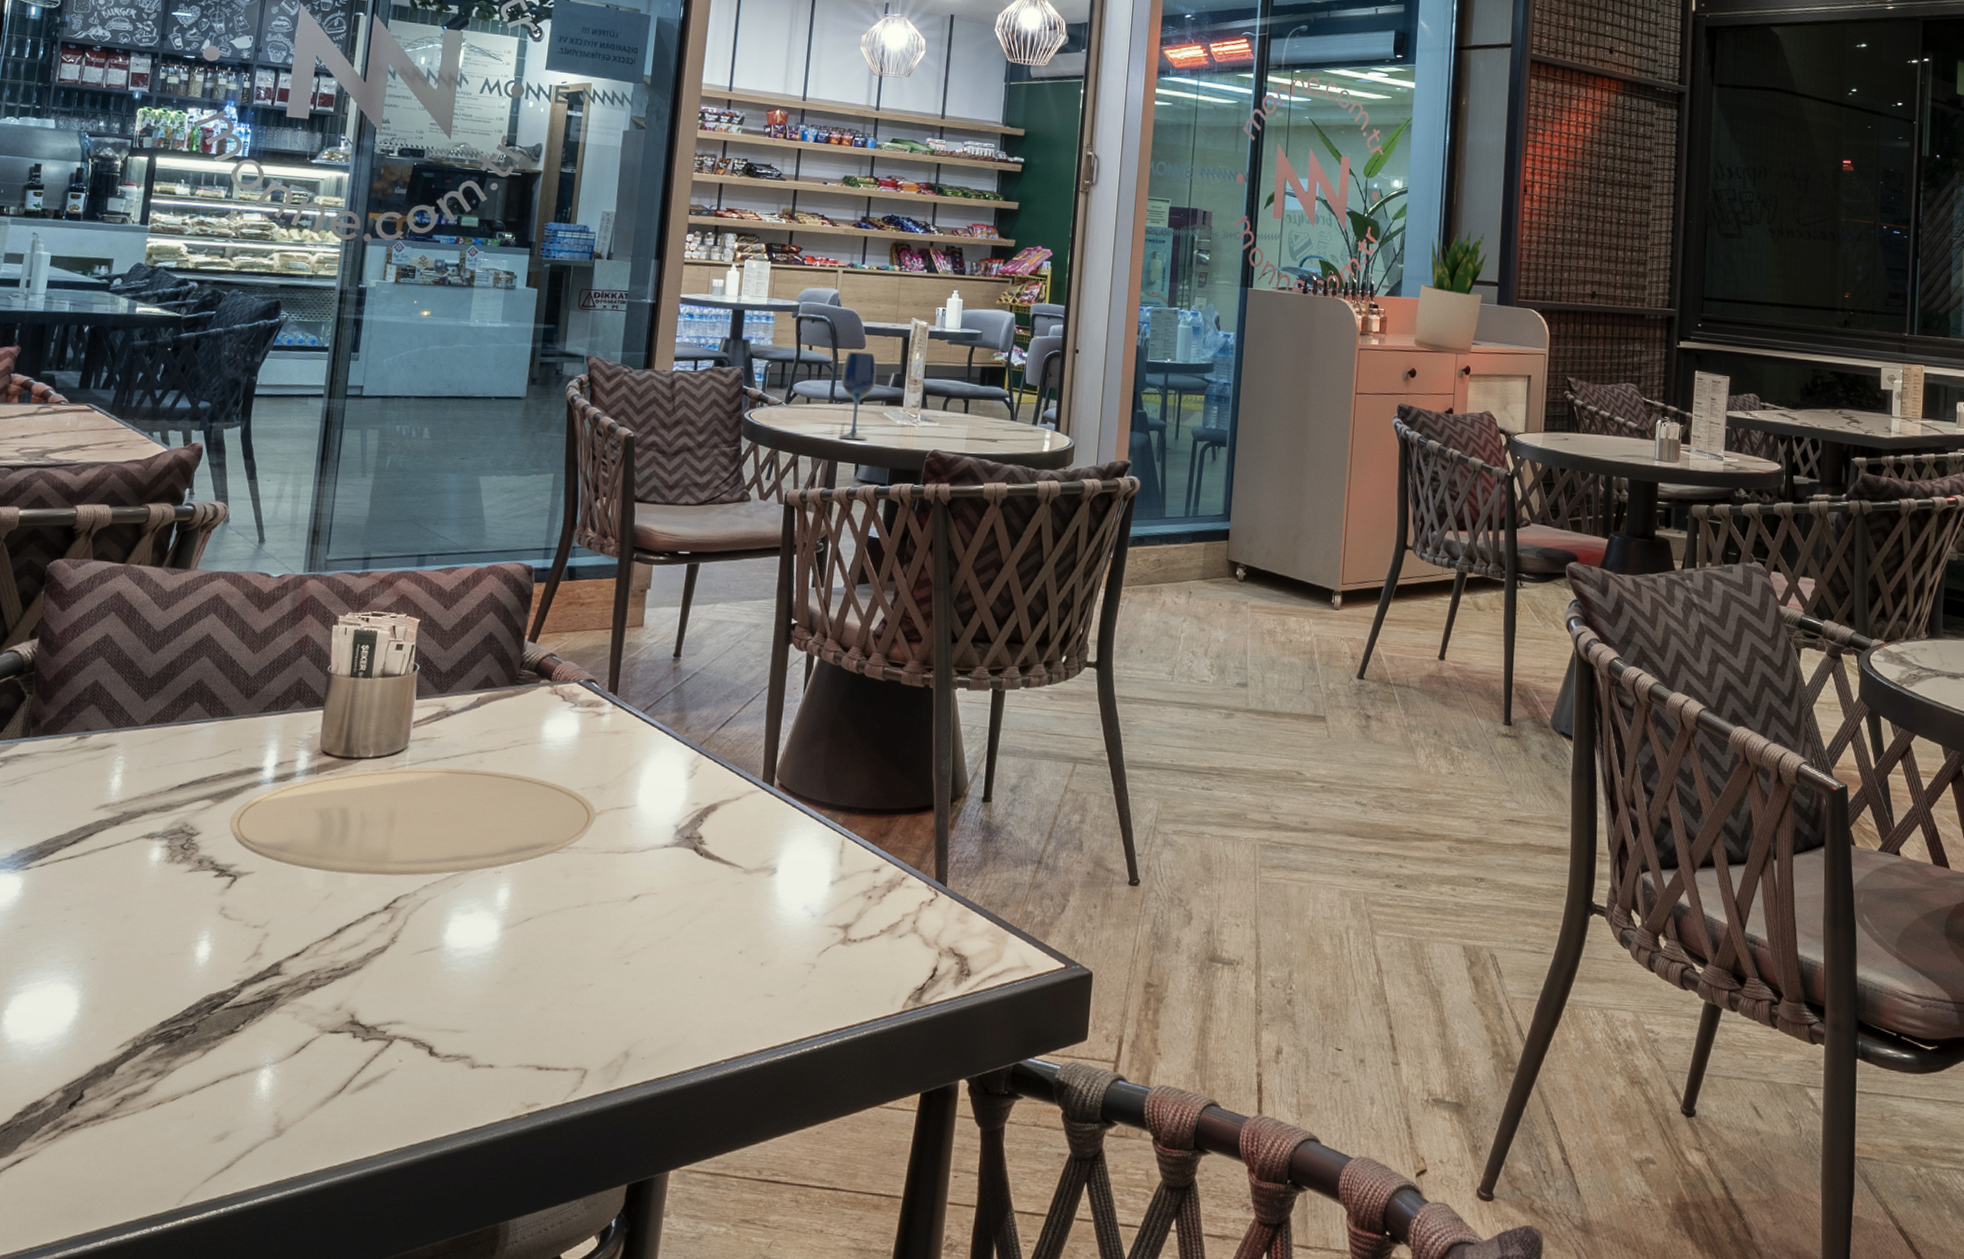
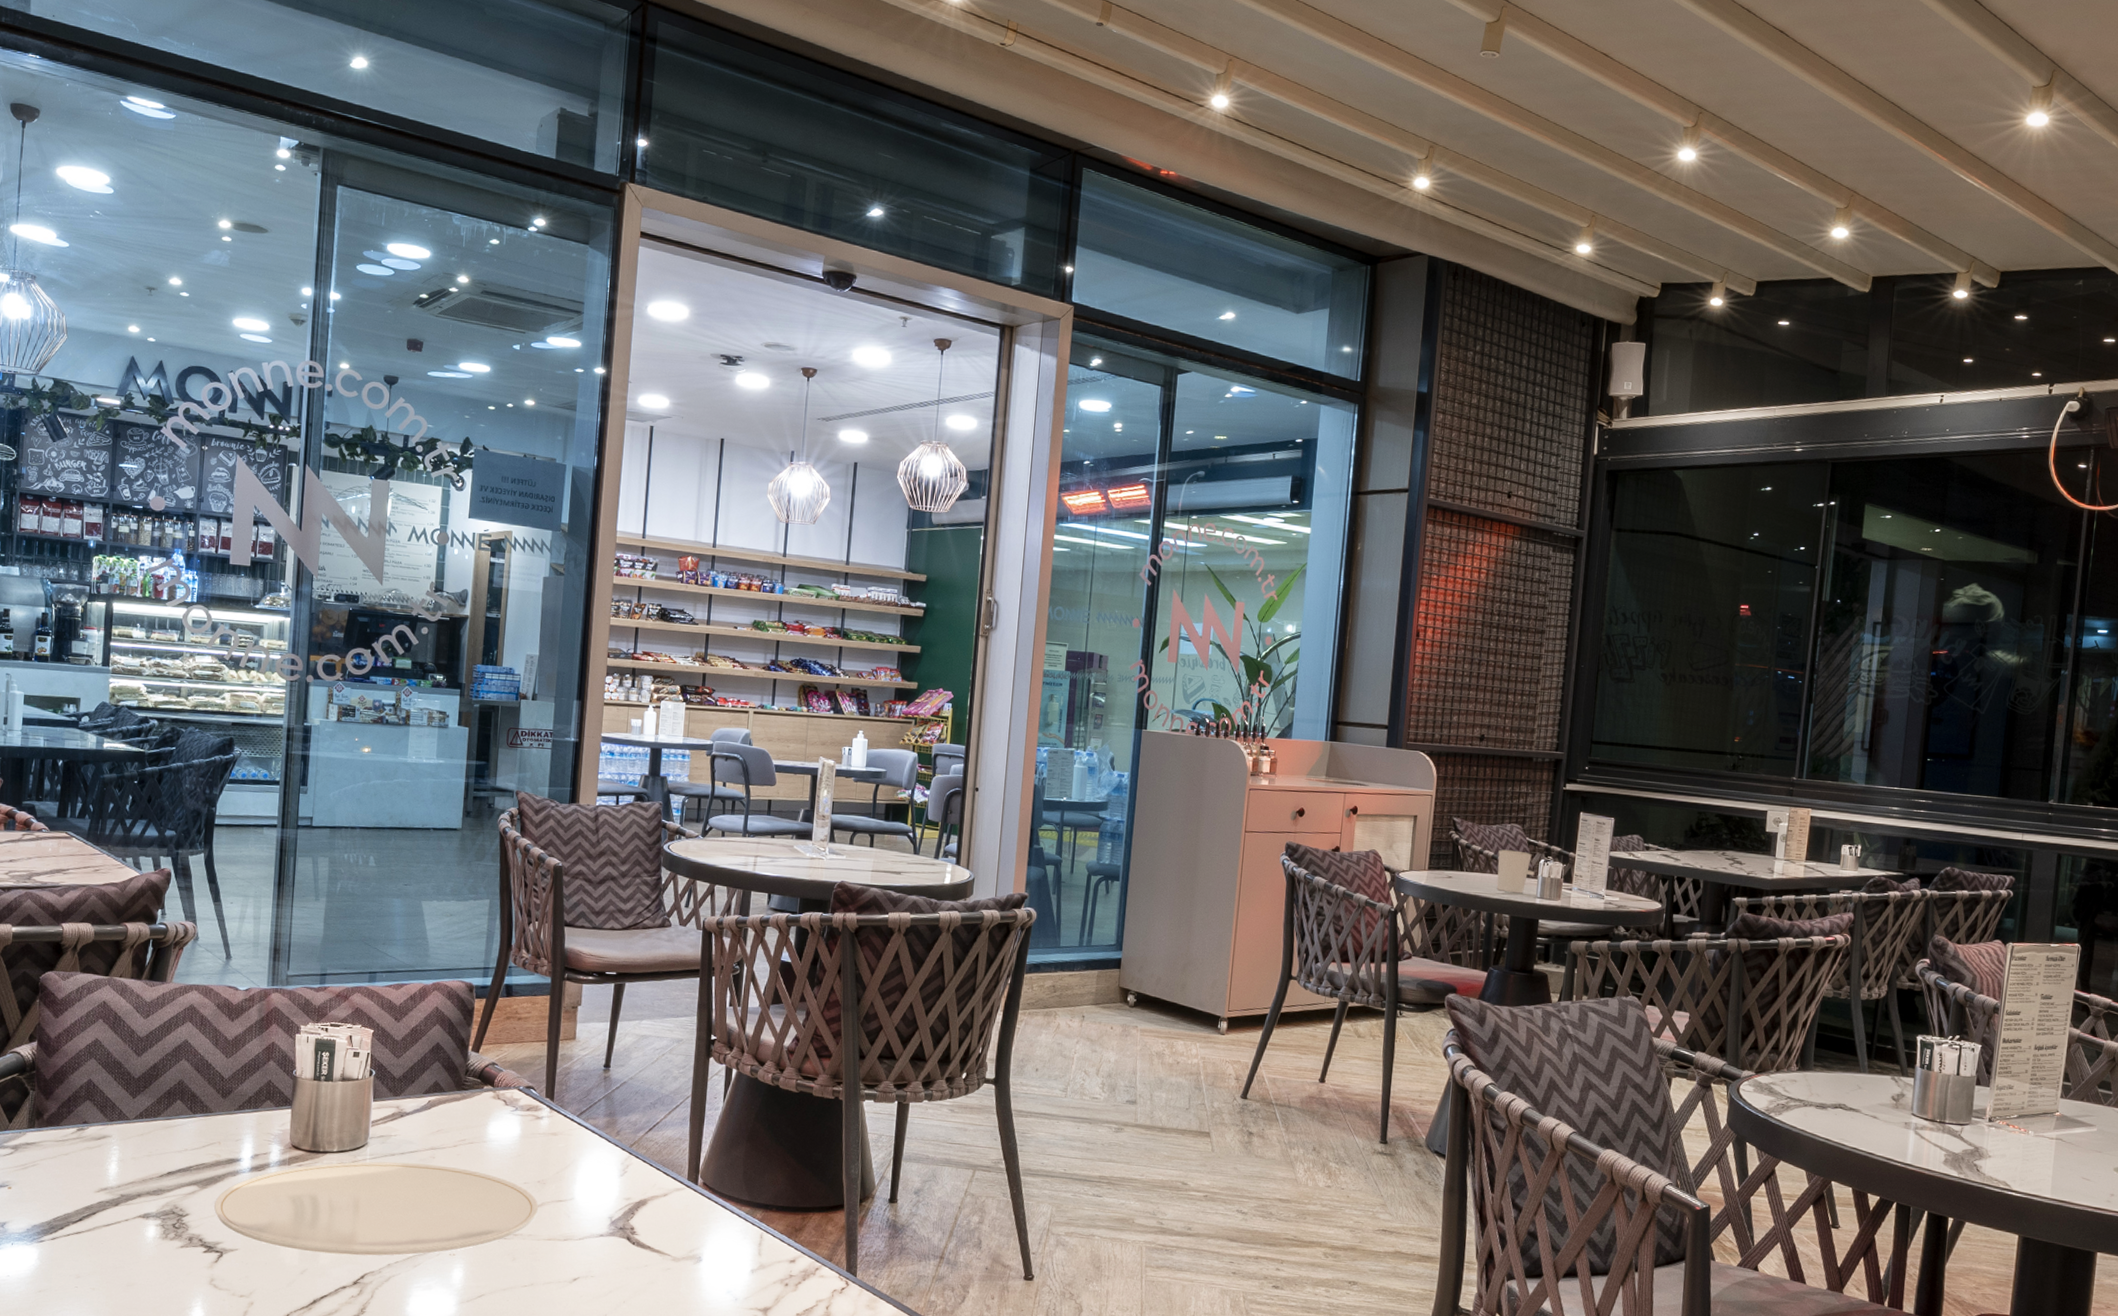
wineglass: present [839,352,877,441] -> none [752,788,787,872]
planter: present [1414,229,1489,355] -> none [1303,673,1380,796]
cup: none [1614,409,1652,456] -> present [1496,849,1535,894]

